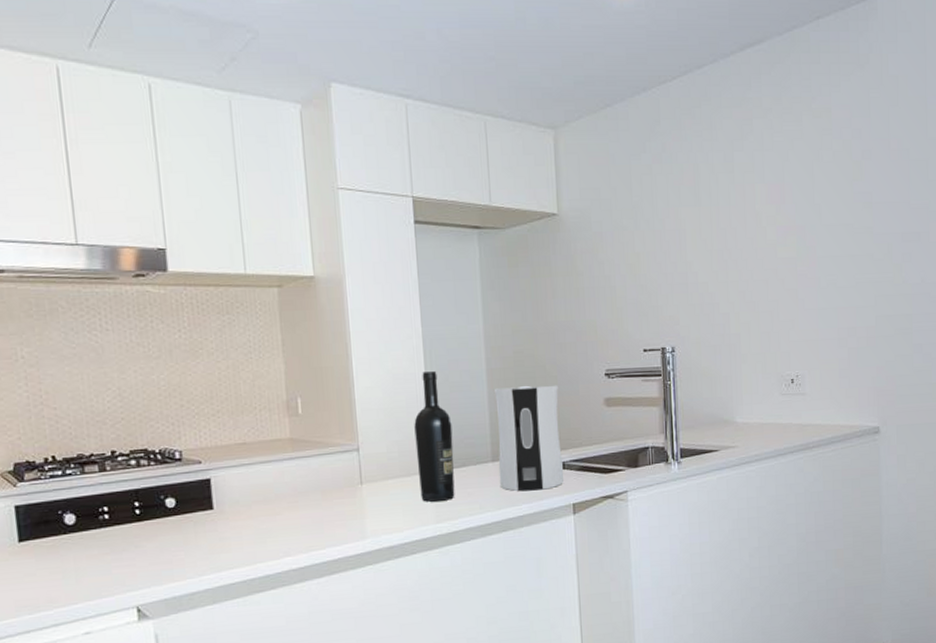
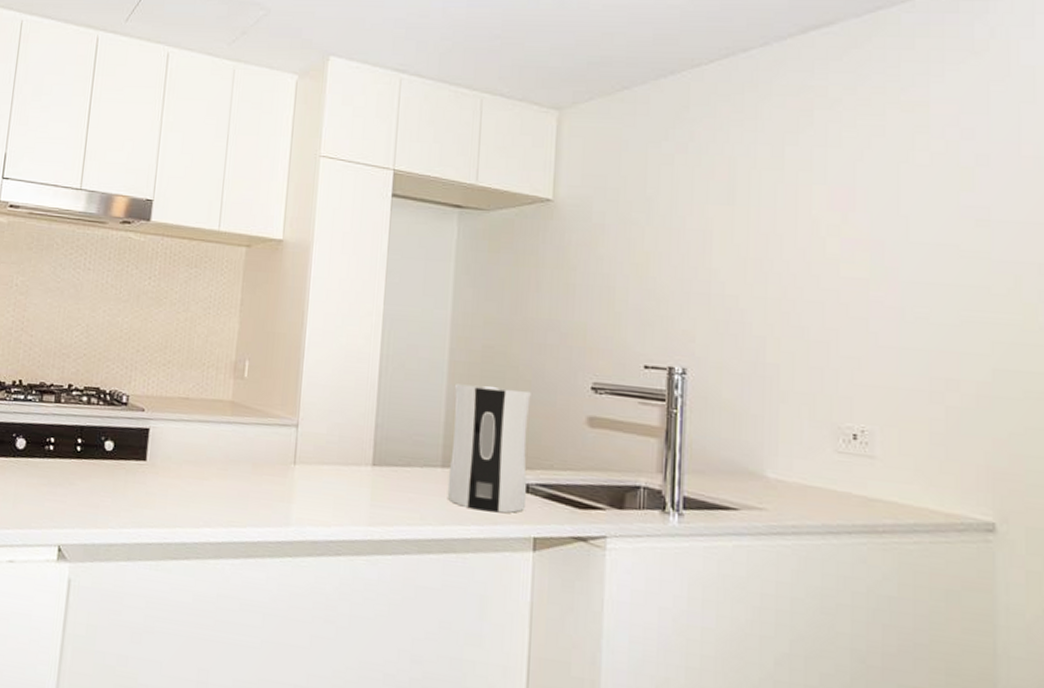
wine bottle: present [414,371,455,502] -> none [355,353,402,502]

